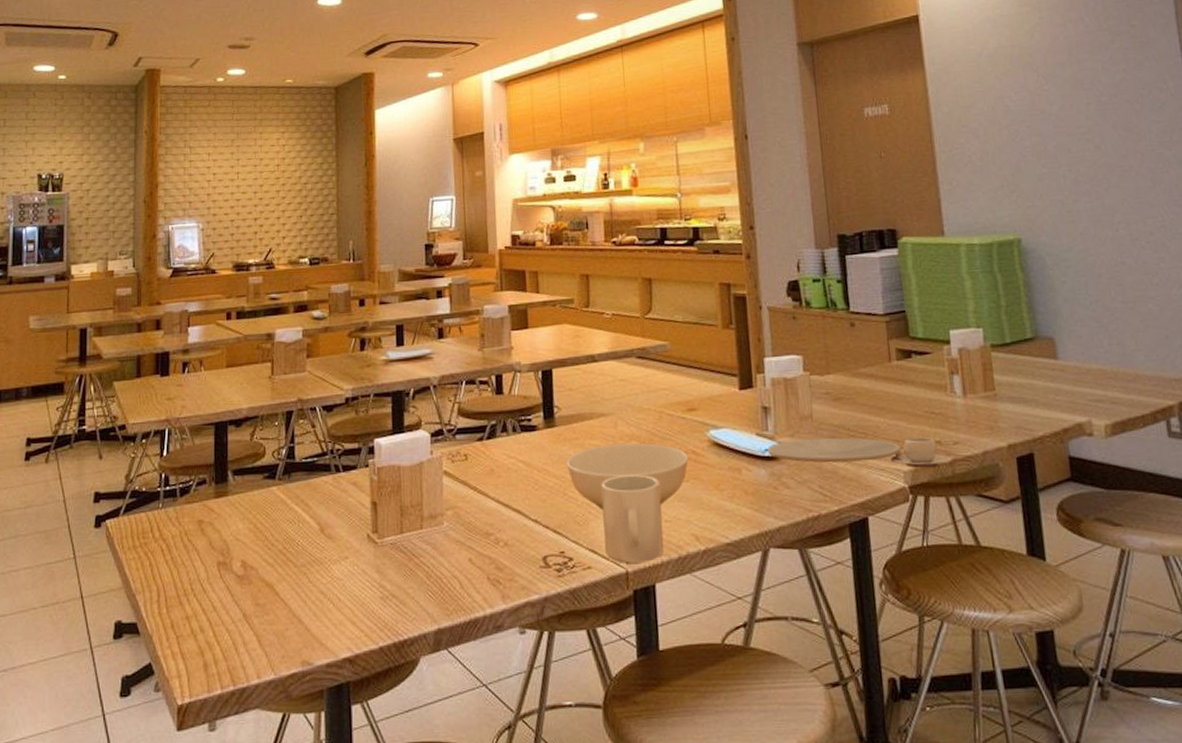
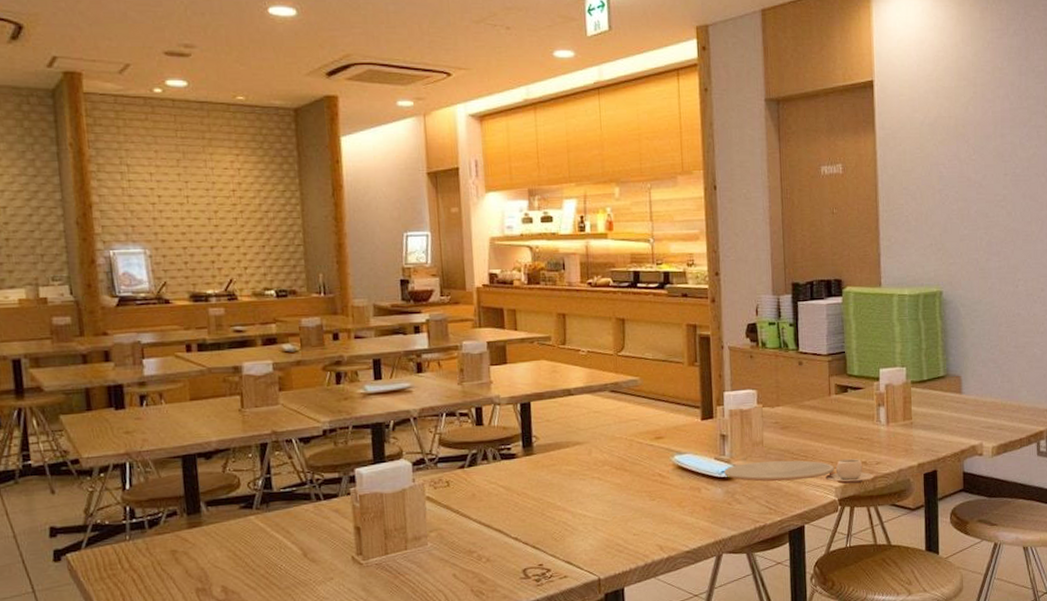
bowl: present [566,442,688,510] -> none [544,467,655,527]
cup: present [601,474,664,563] -> none [576,495,633,572]

